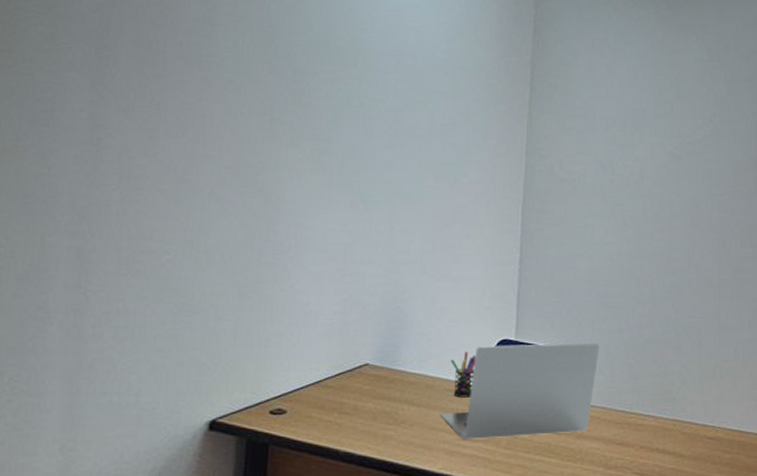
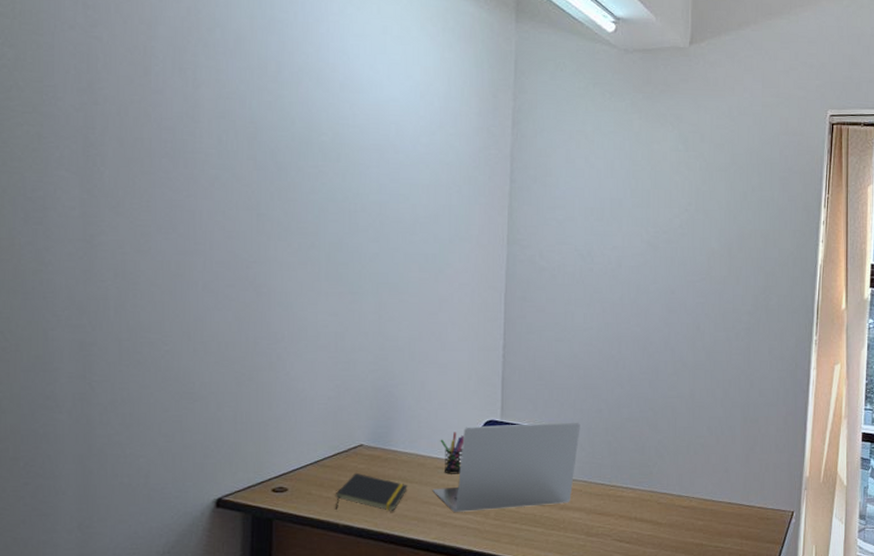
notepad: none [335,394,414,437] -> present [335,472,408,511]

